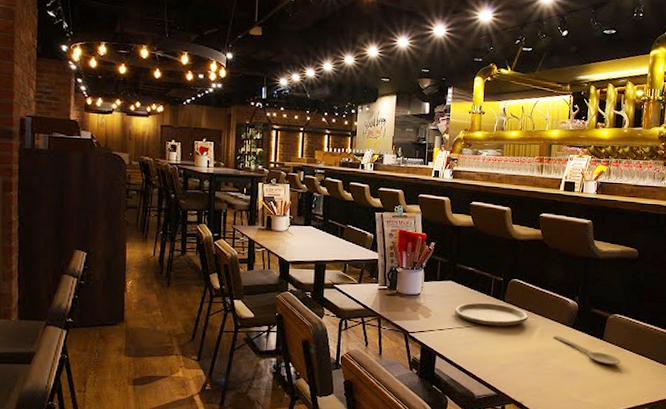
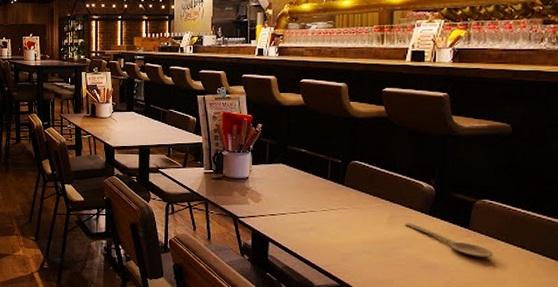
plate: present [454,302,529,326] -> none [286,186,374,212]

